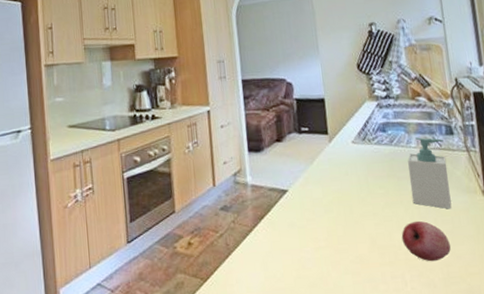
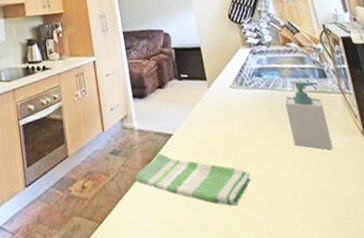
dish towel: none [244,210,365,265] -> present [134,153,251,207]
fruit: present [401,220,451,262] -> none [286,162,337,203]

